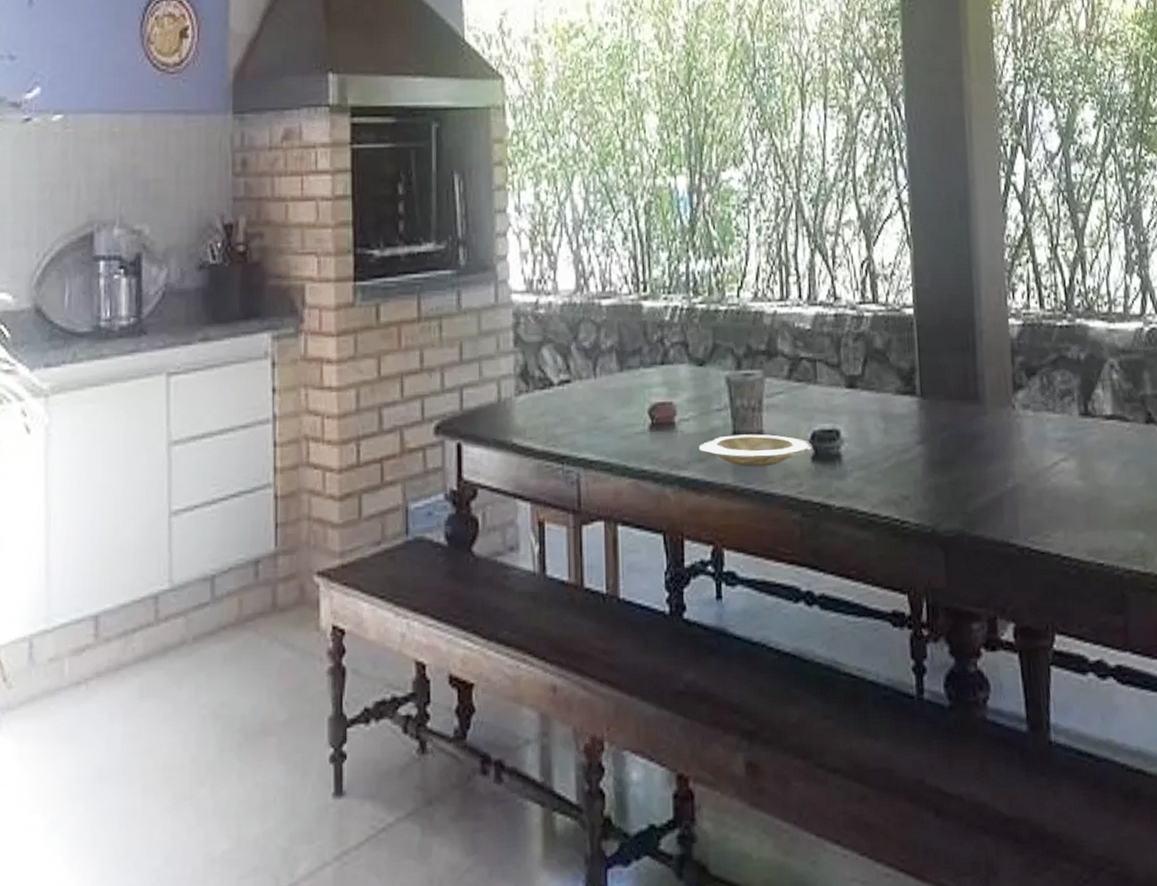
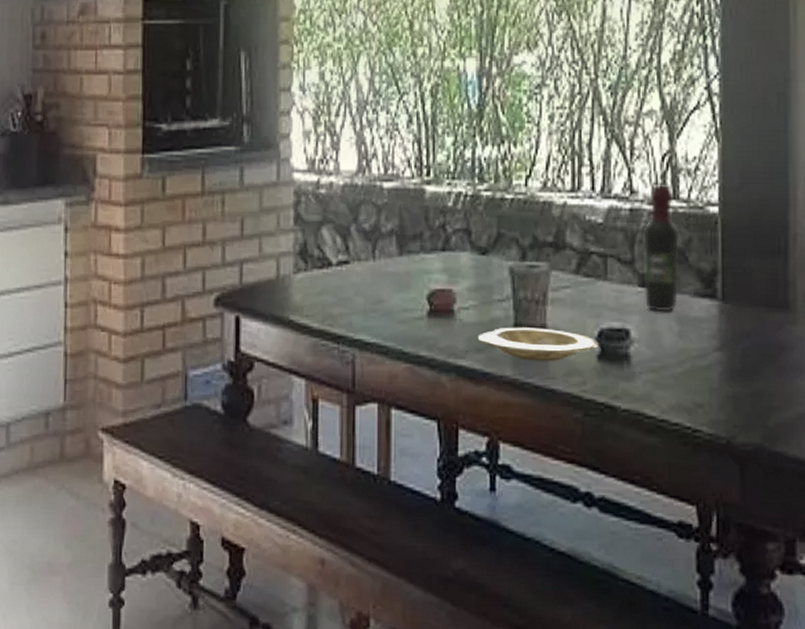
wine bottle: none [847,290,882,411] -> present [643,185,680,312]

